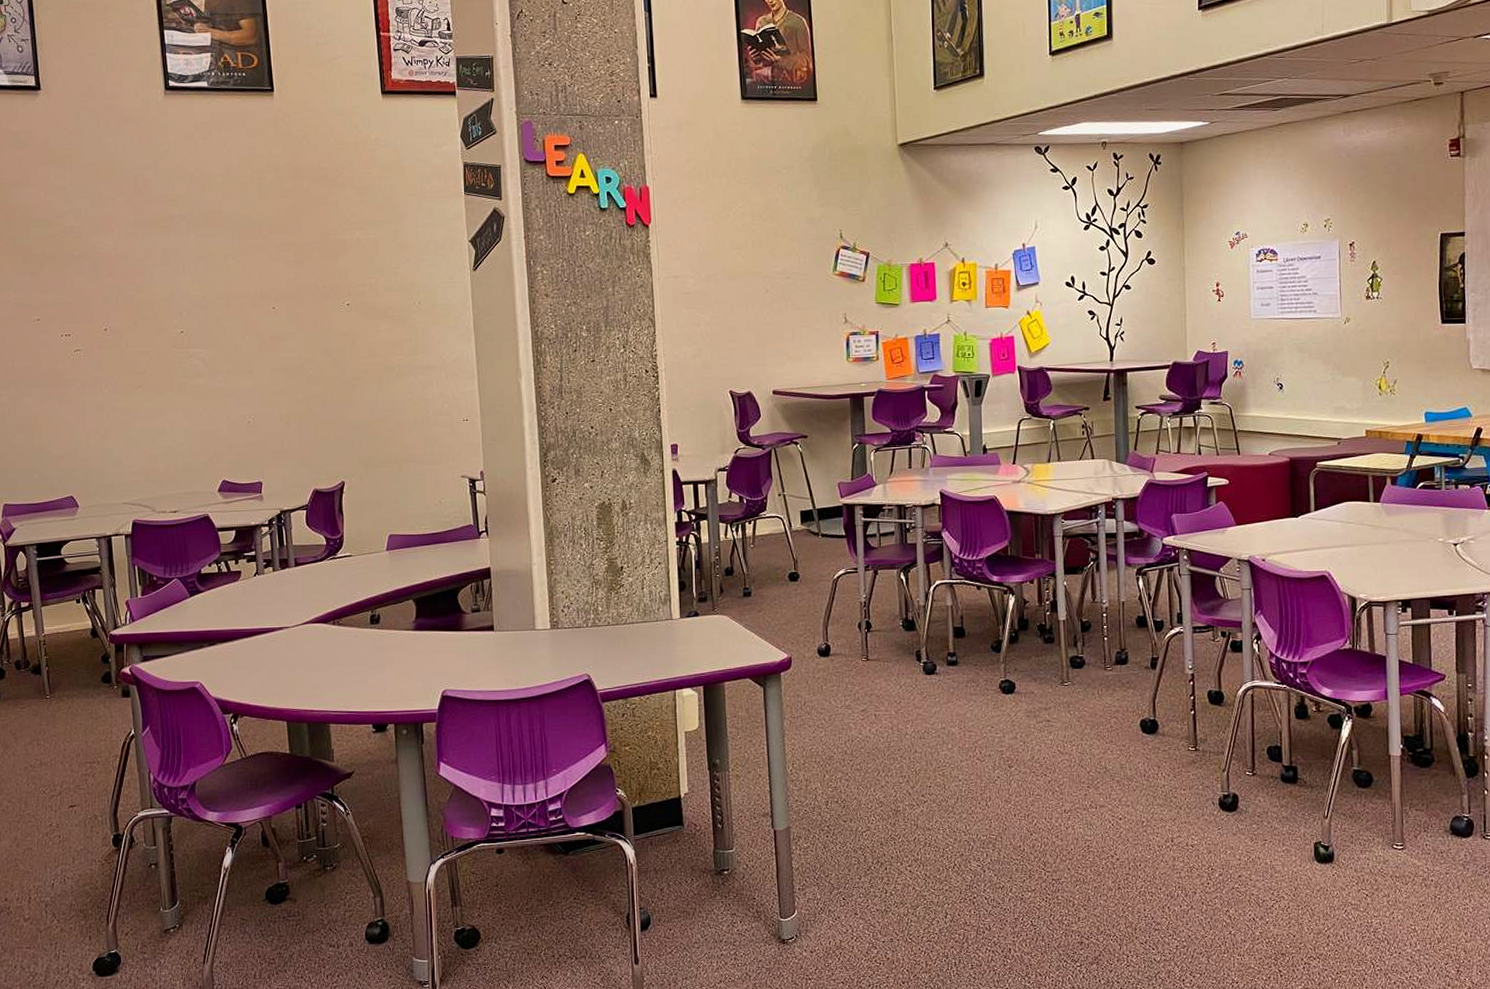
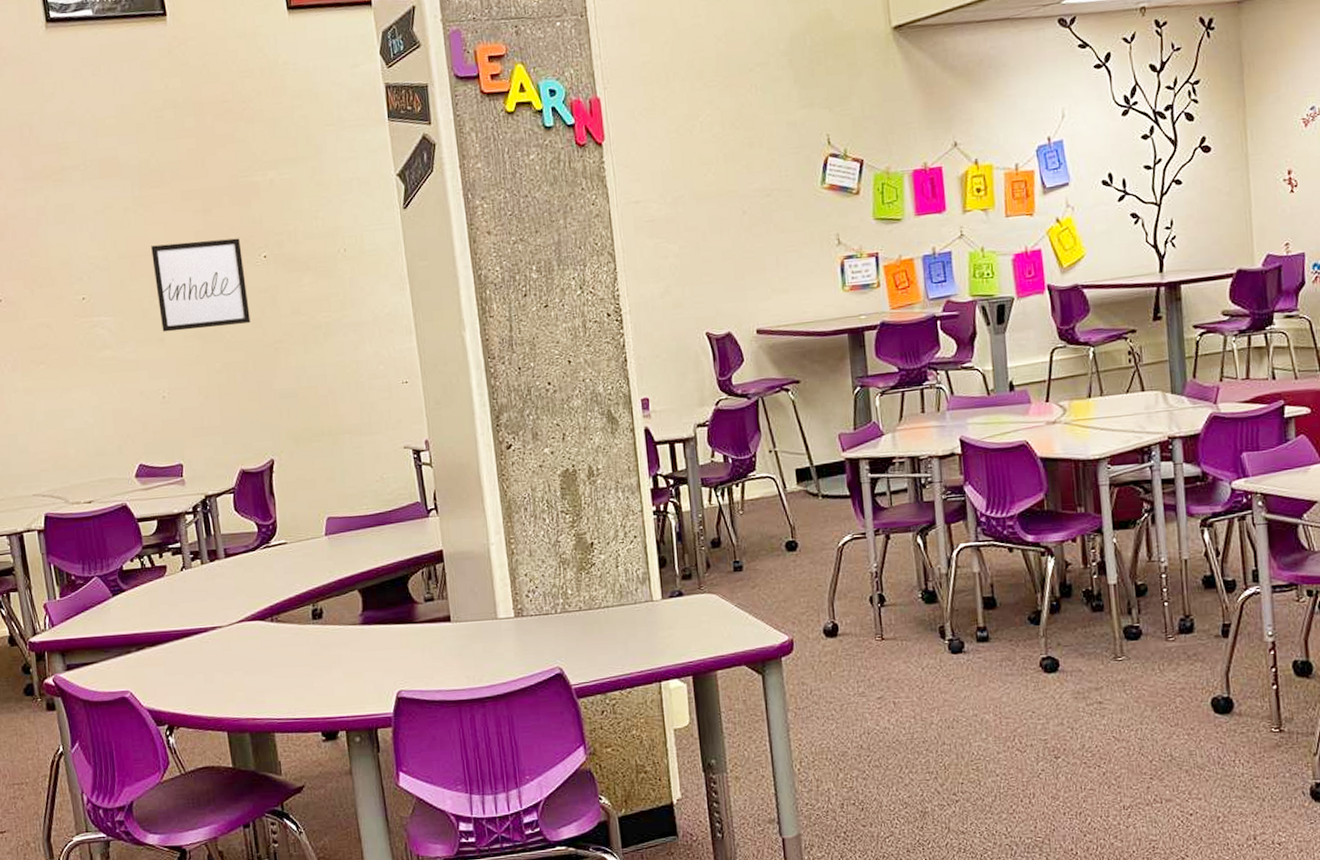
wall art: none [246,287,331,365] -> present [151,238,251,332]

